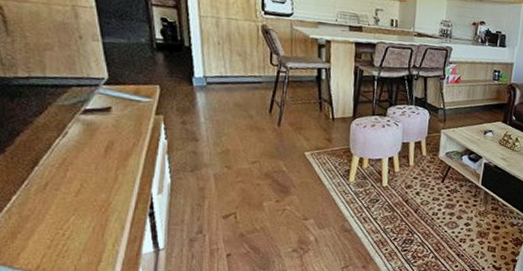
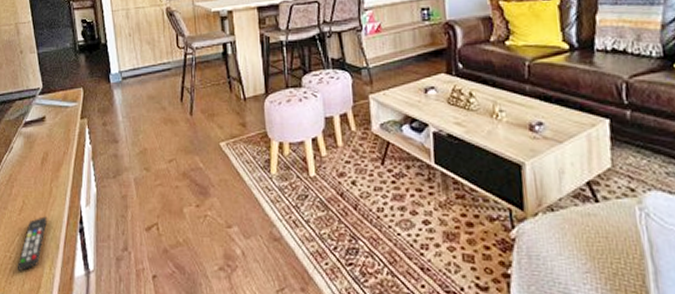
remote control: none [73,200,110,248] -> present [18,216,47,272]

